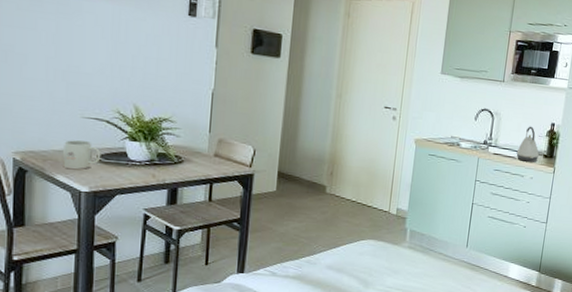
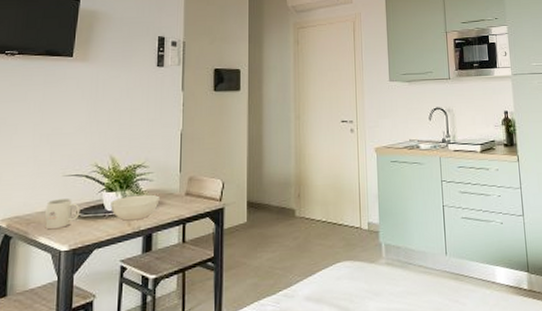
bowl: none [134,148,187,173] -> present [110,194,160,221]
kettle: present [516,126,539,162] -> none [476,117,499,154]

